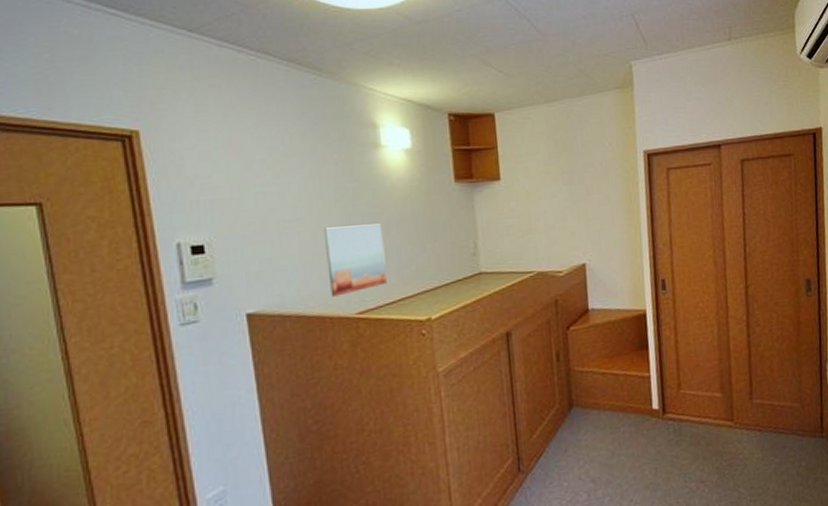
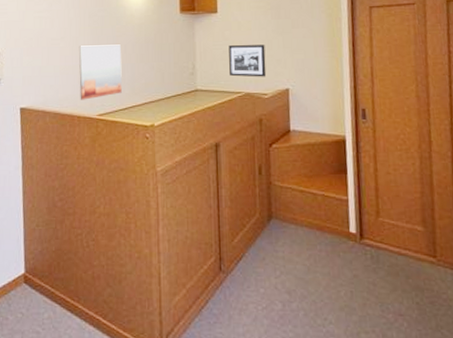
picture frame: none [516,215,561,254] -> present [229,44,267,77]

